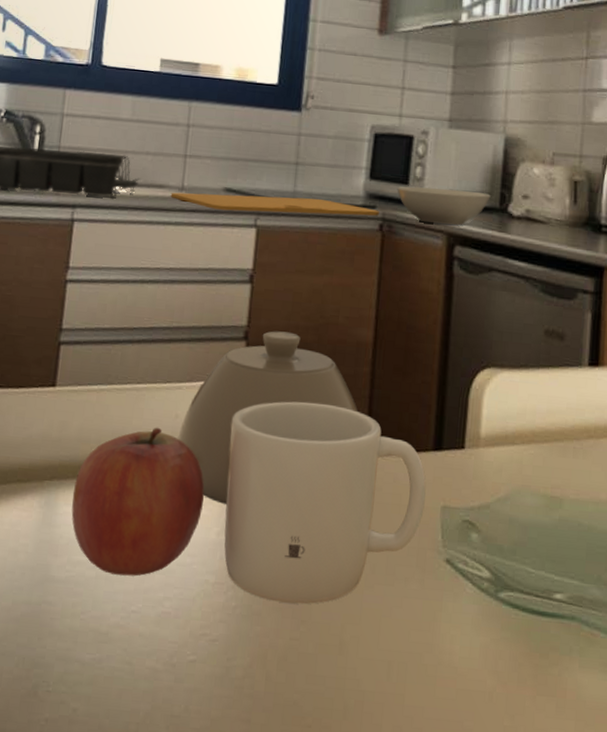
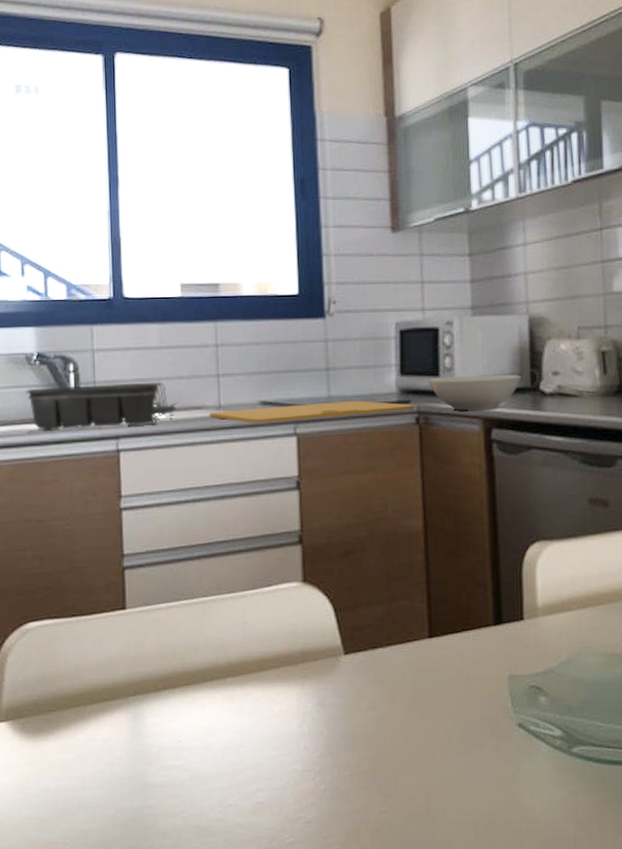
fruit: present [71,427,205,576] -> none [157,635,281,774]
sugar bowl: present [177,331,359,504] -> none [249,531,418,698]
mug: present [224,401,426,605] -> none [297,594,492,781]

